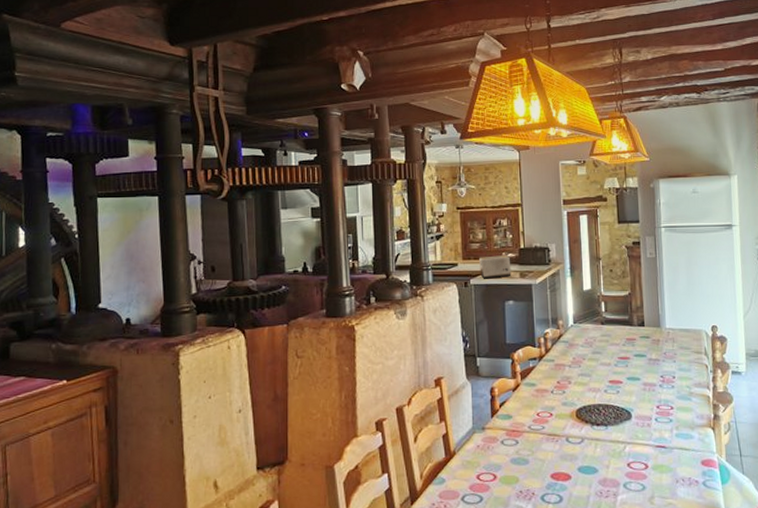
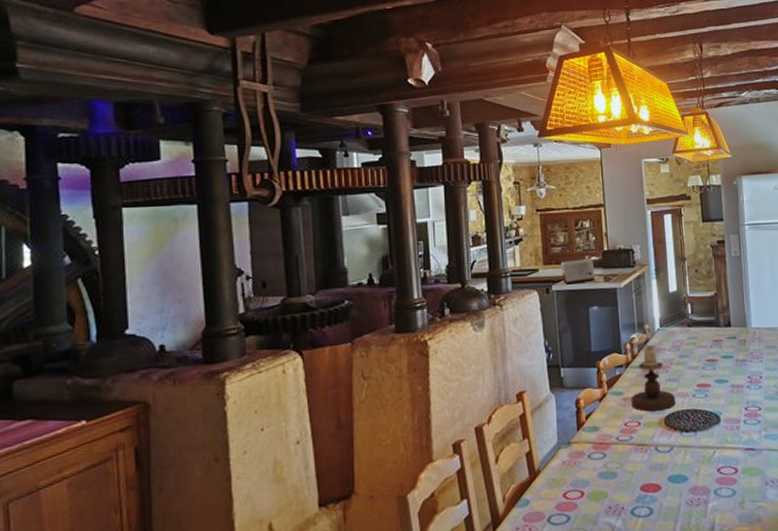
candlestick: none [543,340,587,404] -> present [631,345,675,412]

